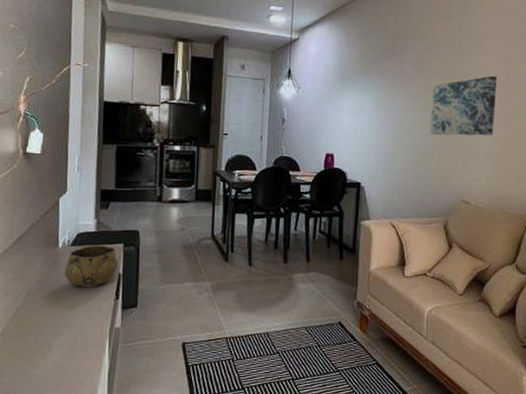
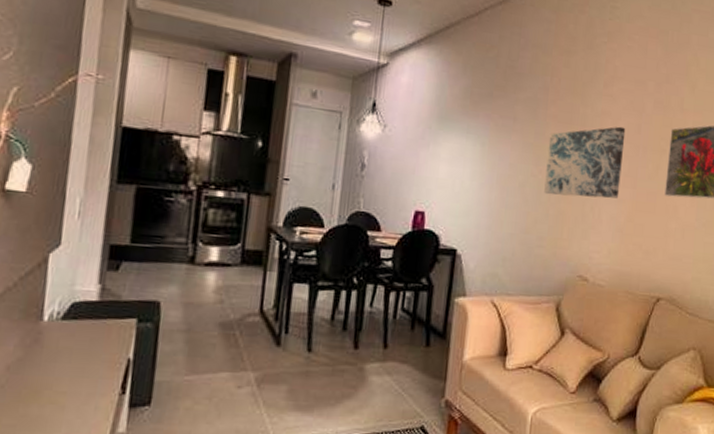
decorative bowl: present [64,245,118,287] -> none [48,319,127,377]

